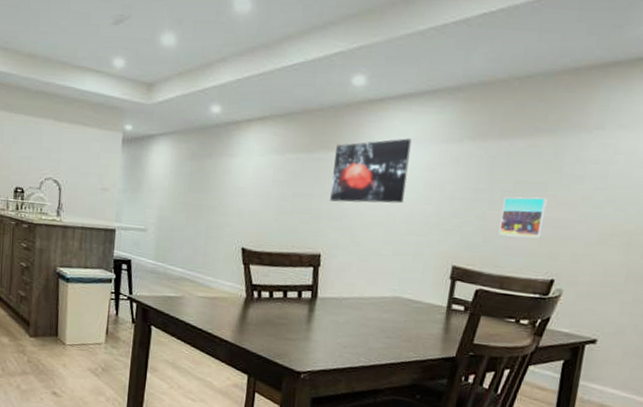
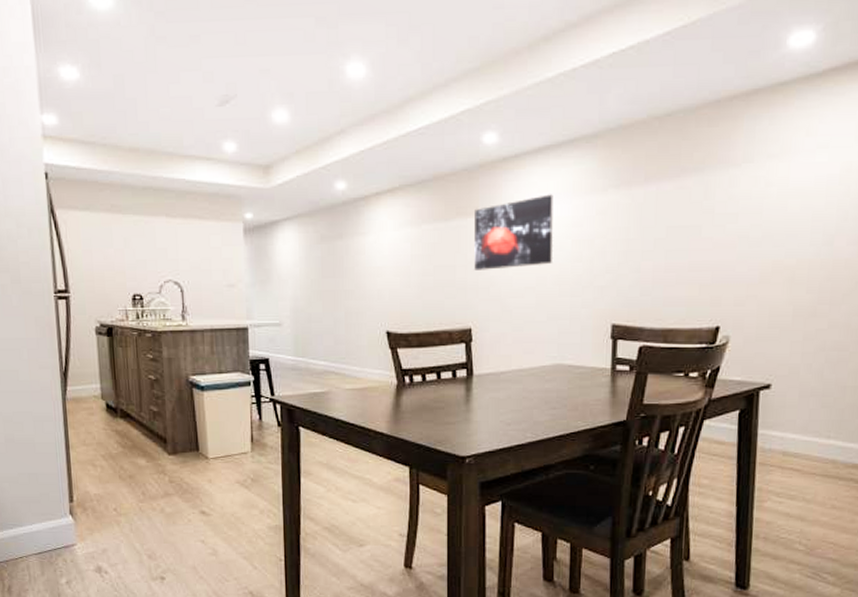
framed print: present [498,196,548,238] -> none [656,241,703,286]

